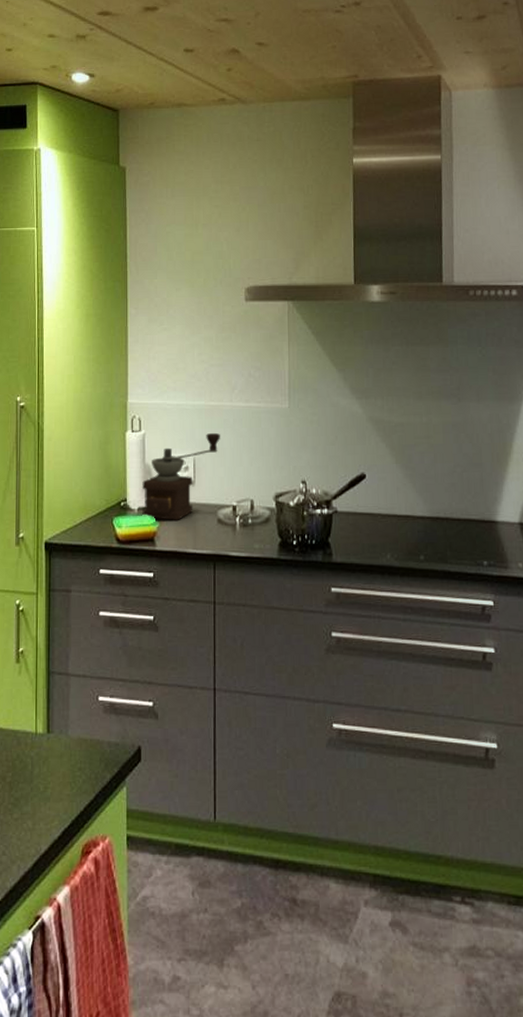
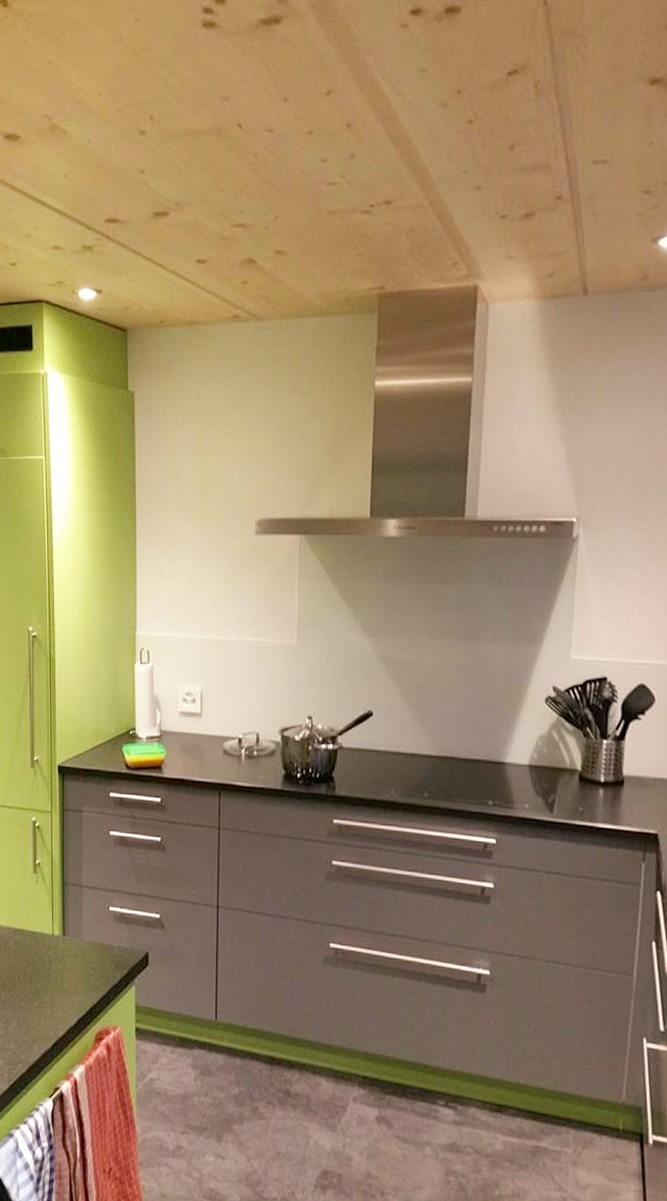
coffee grinder: present [142,432,220,520] -> none [150,666,227,750]

